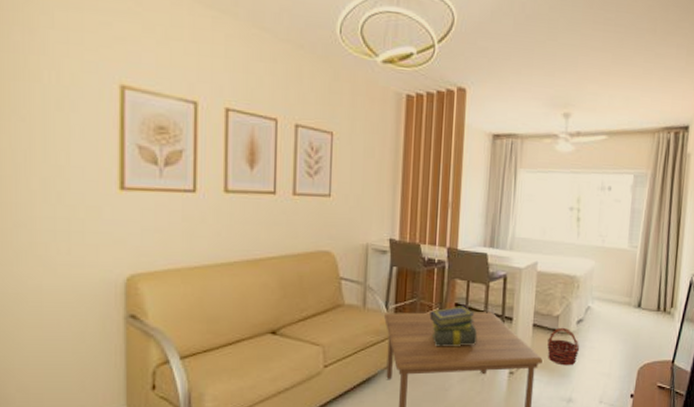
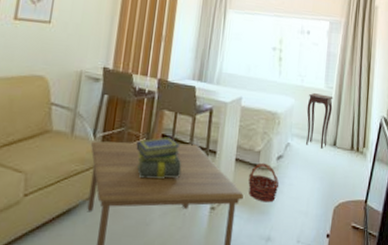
side table: none [608,254,638,311] -> present [306,93,333,149]

